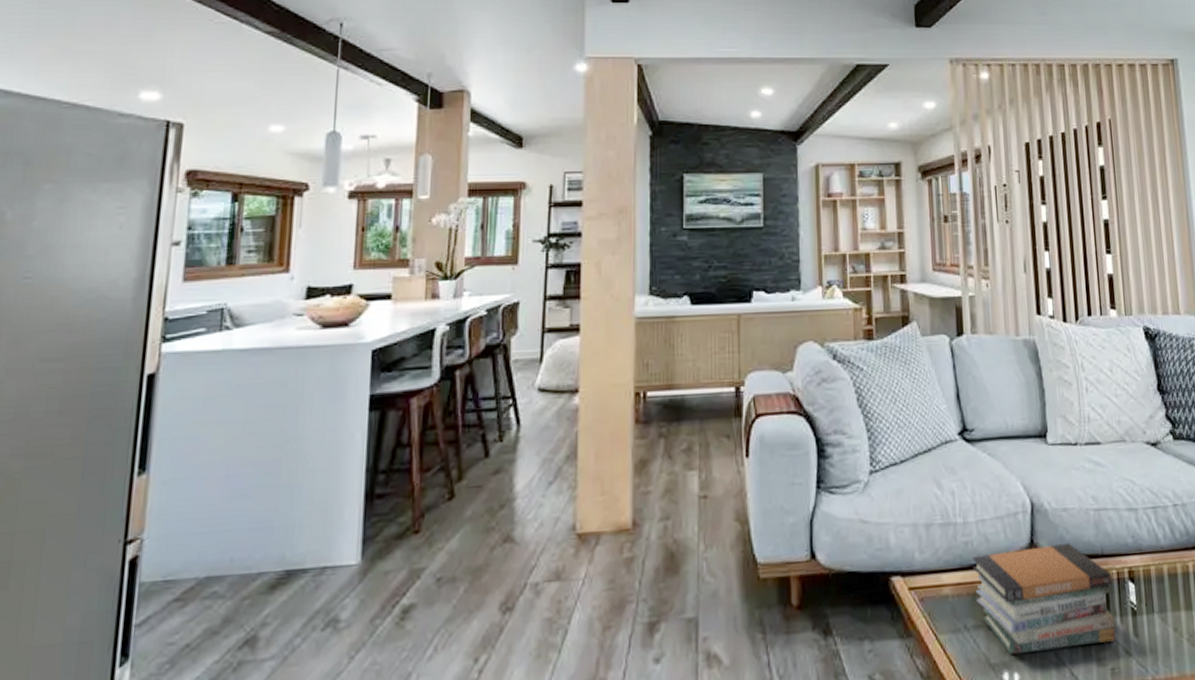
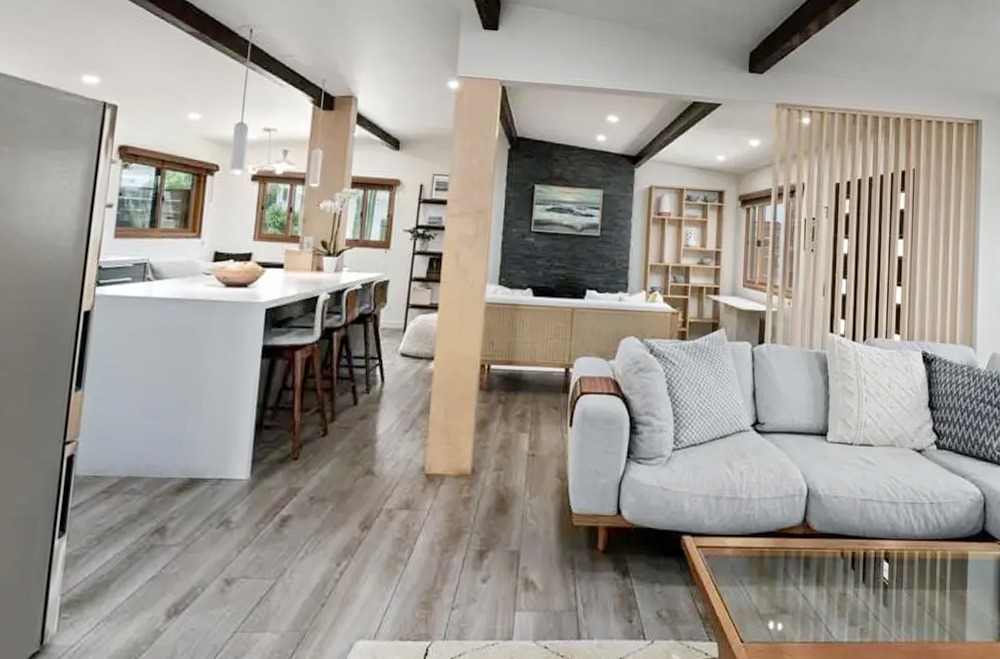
book stack: present [972,542,1116,656] -> none [752,524,869,609]

